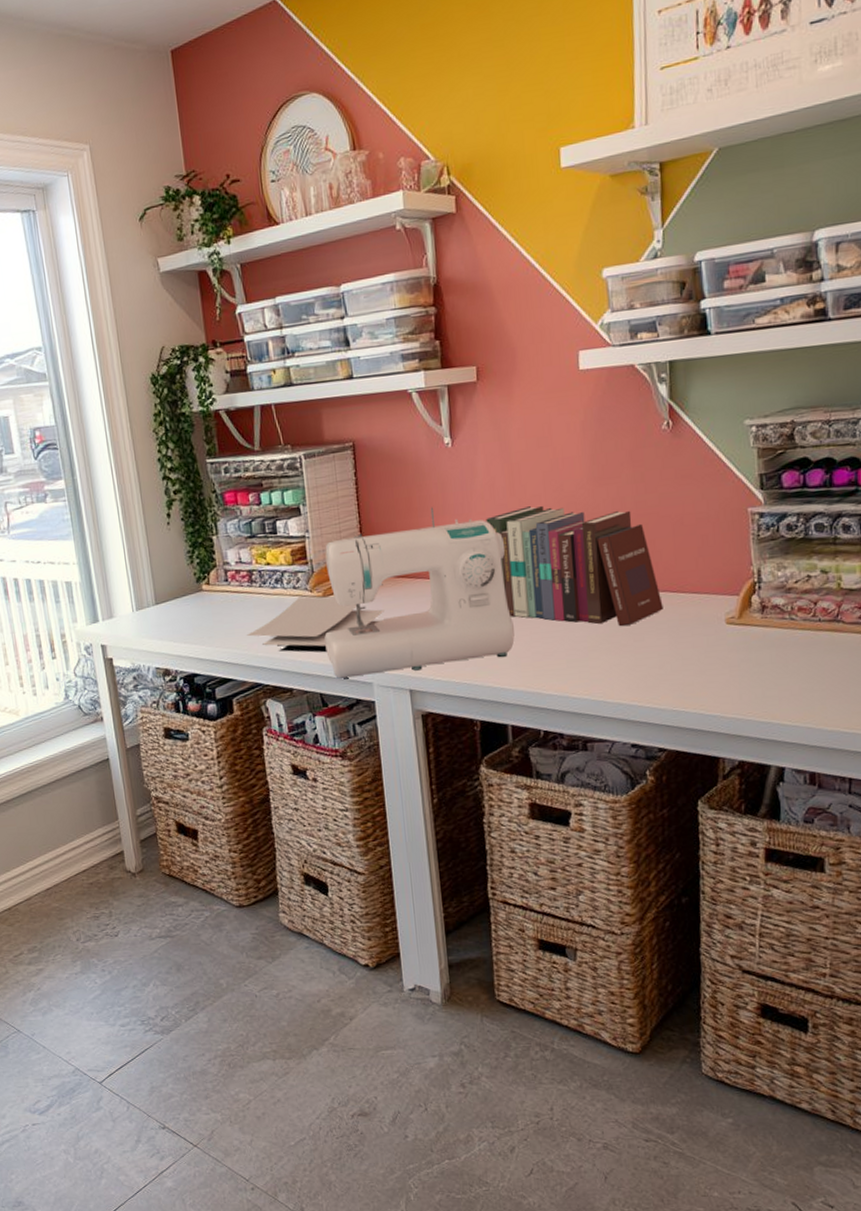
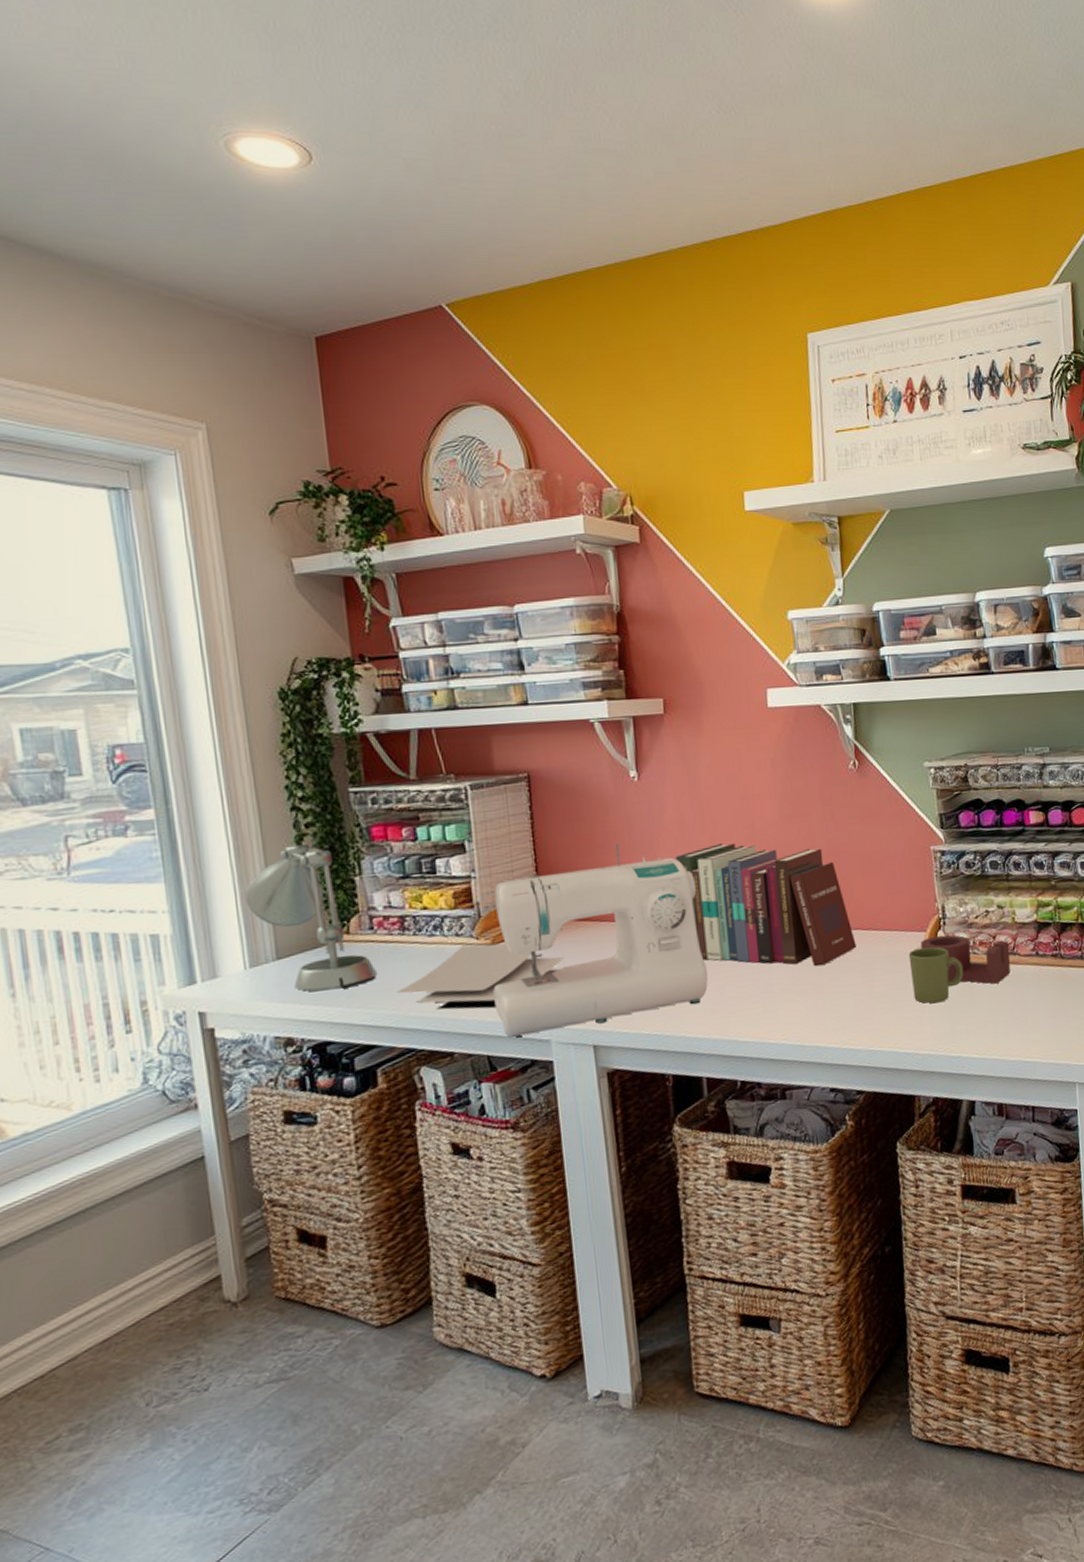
desk lamp: none [131,508,232,632] -> present [245,844,378,991]
mug: none [718,611,778,668] -> present [908,947,963,1004]
tape dispenser: none [732,599,833,651] -> present [921,935,1011,984]

